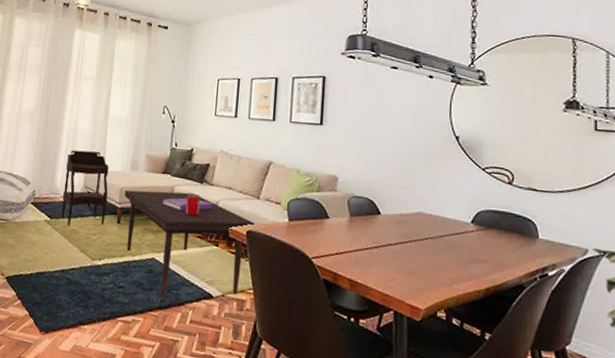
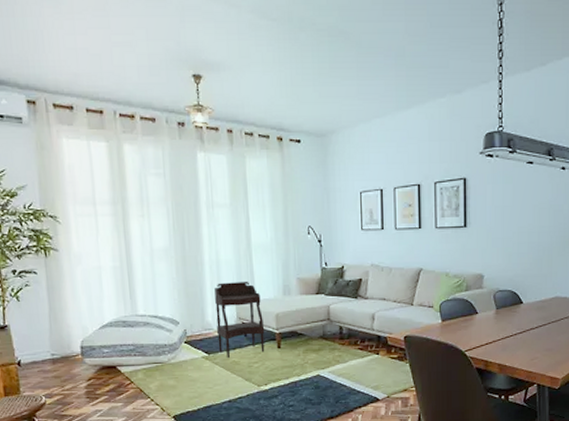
coffee table: present [124,190,257,298] -> none [280,309,413,409]

